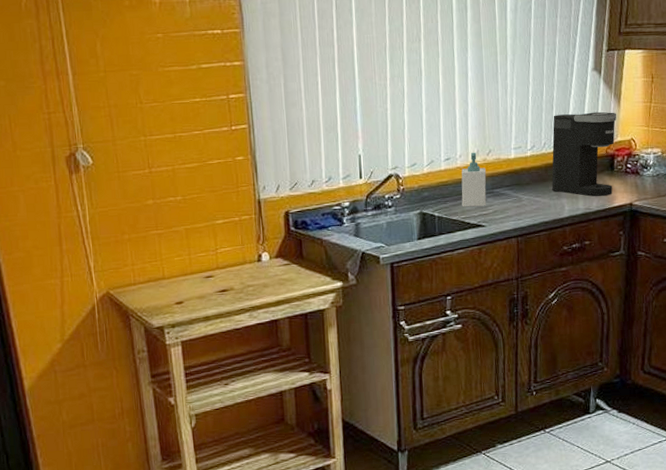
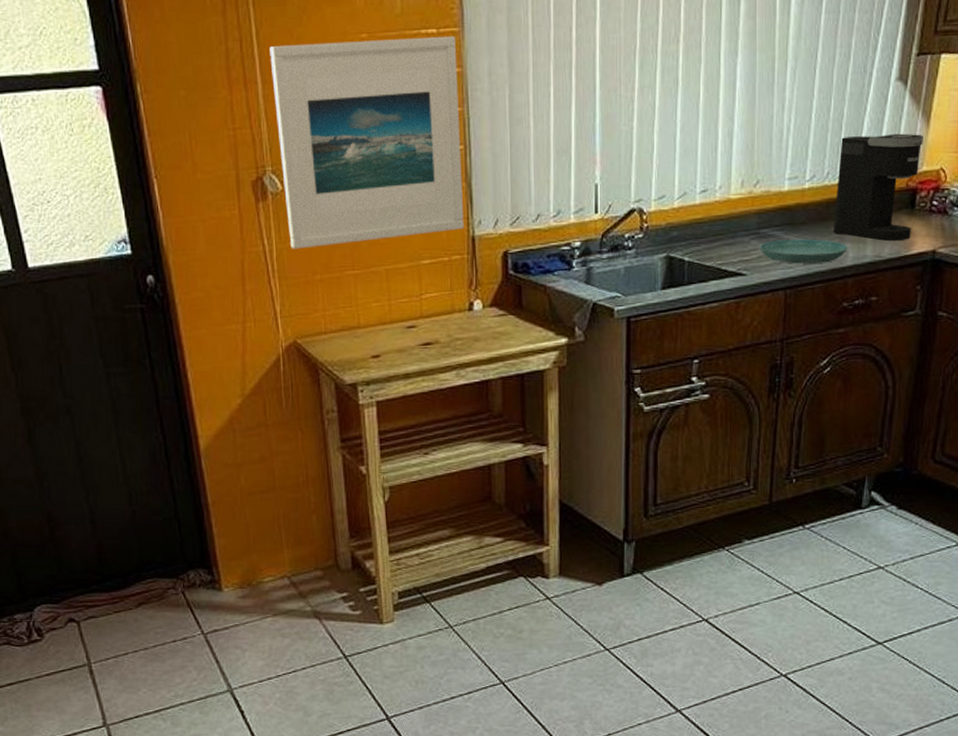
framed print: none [78,35,252,214] -> present [269,35,465,249]
soap bottle: present [461,152,487,207] -> none [719,182,751,251]
saucer: none [494,196,565,217] -> present [759,238,848,264]

